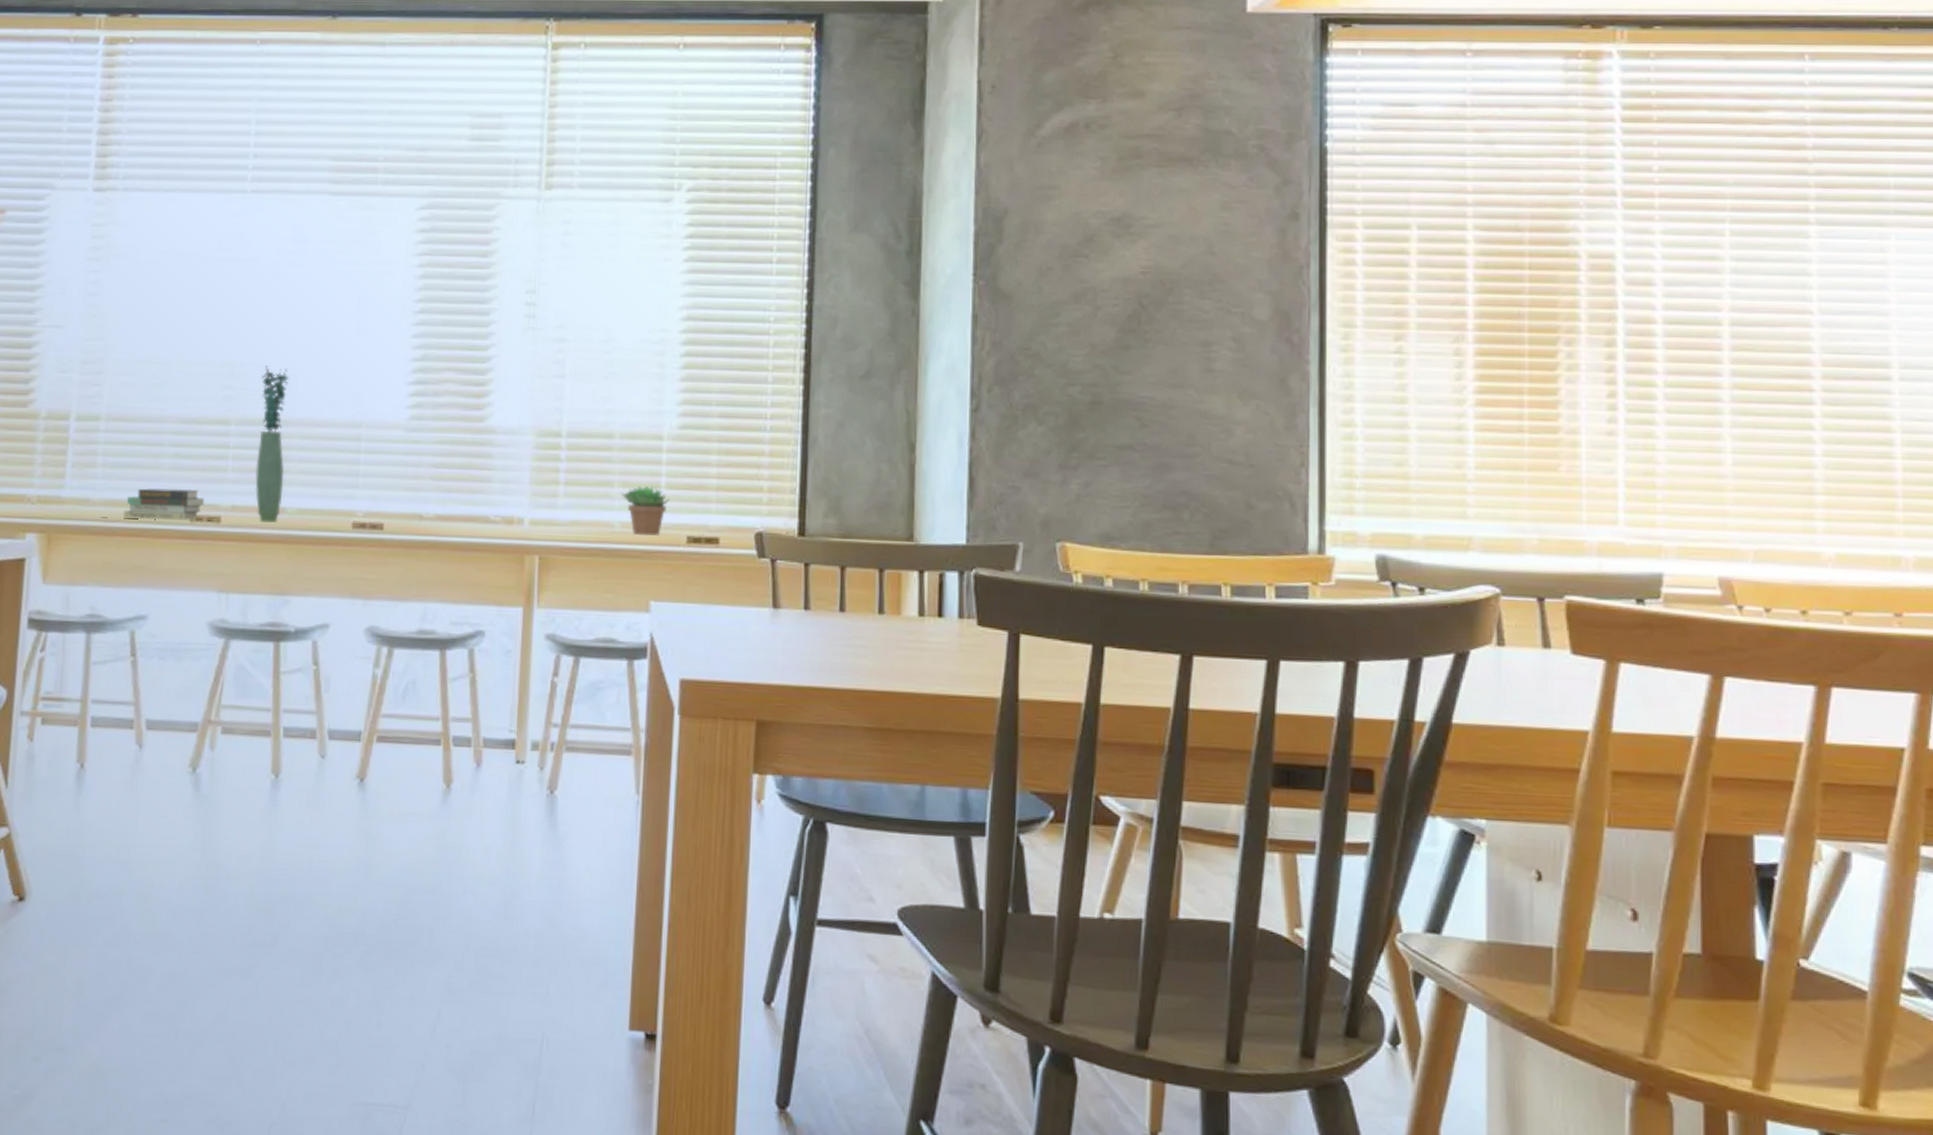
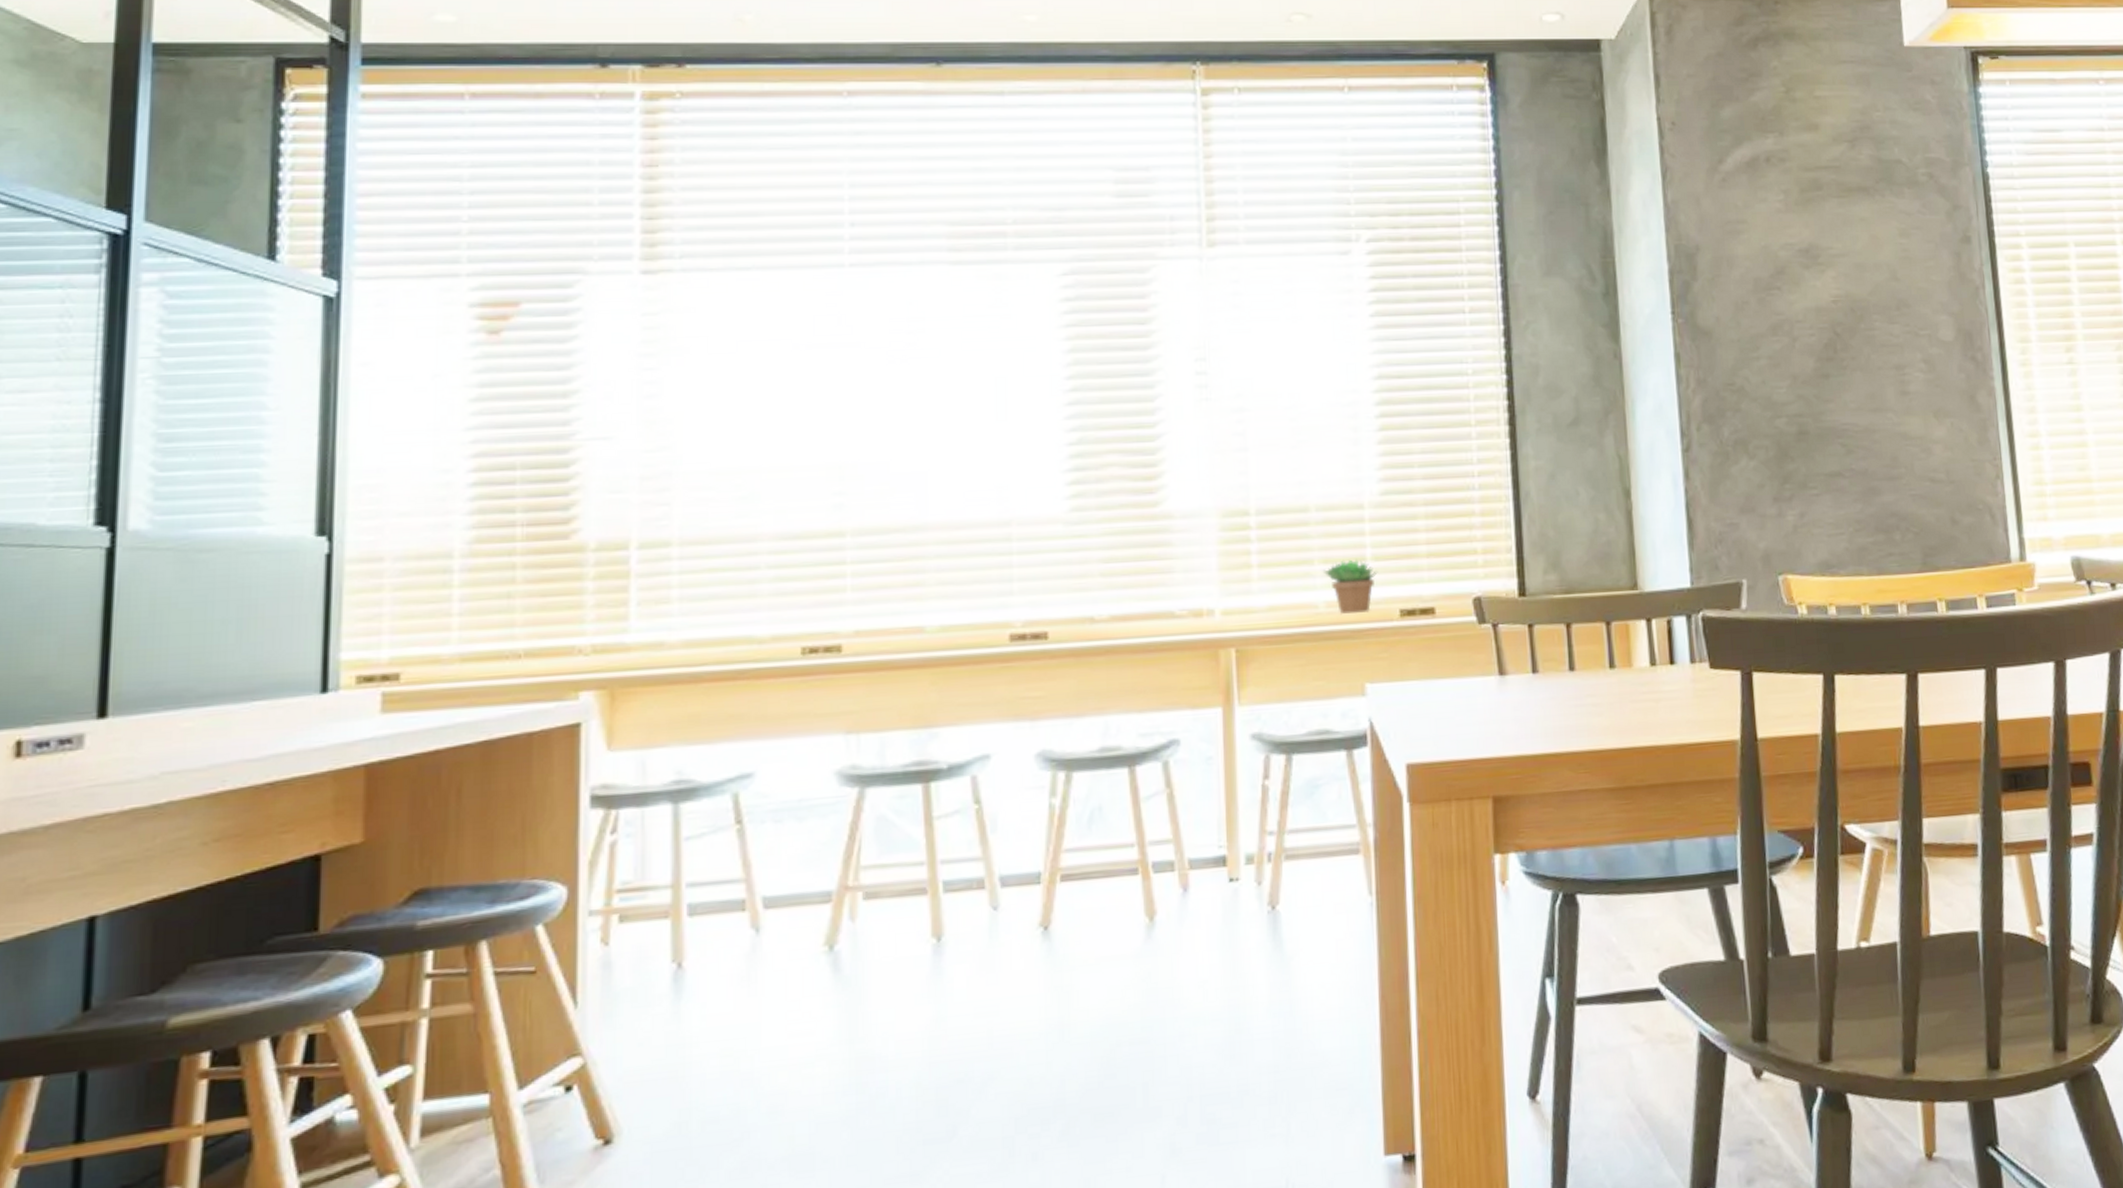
books: present [123,488,204,521] -> none [711,616,818,661]
vase: present [255,366,289,523] -> none [882,465,920,646]

